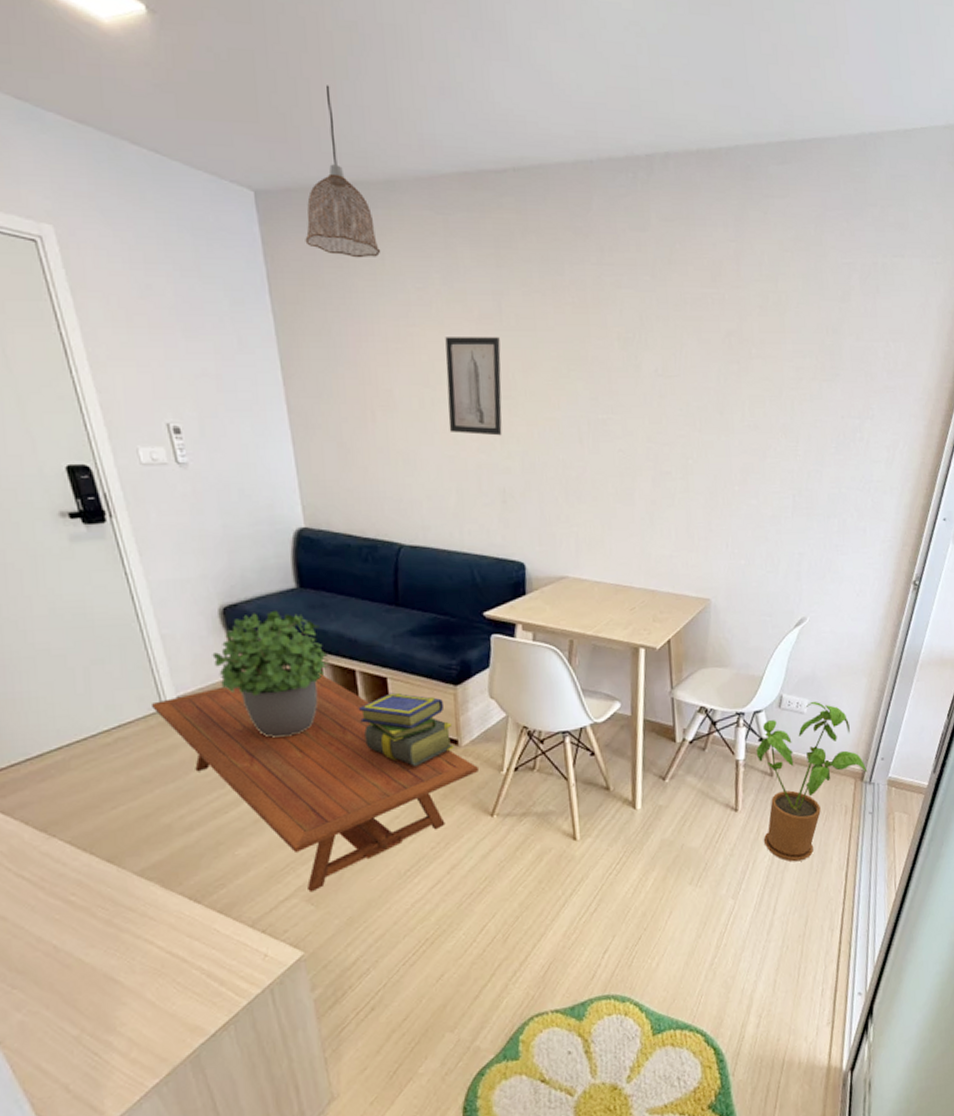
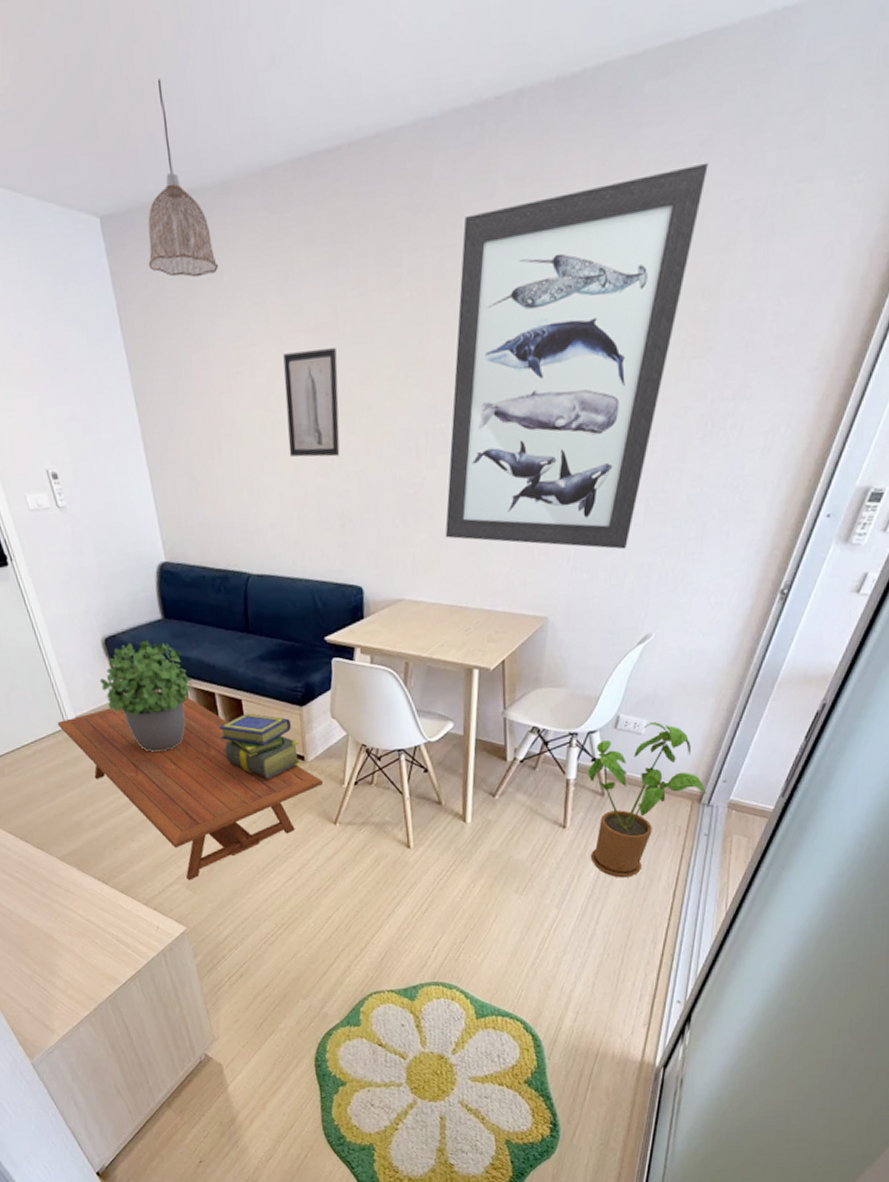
wall art: none [608,231,824,539] -> present [445,162,708,550]

